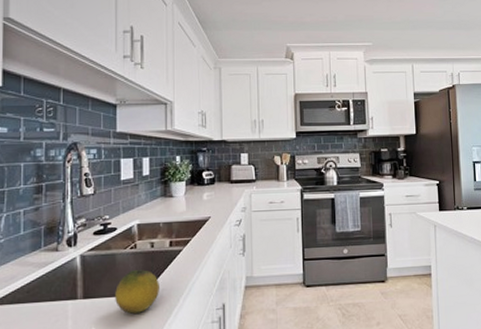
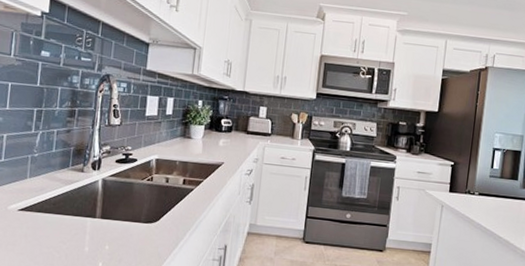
fruit: present [115,270,159,314] -> none [128,200,170,240]

